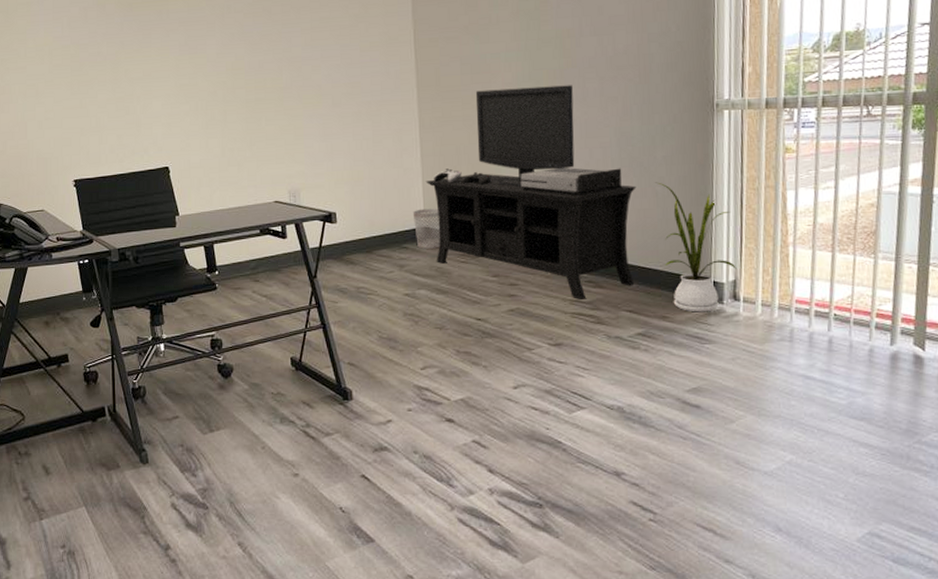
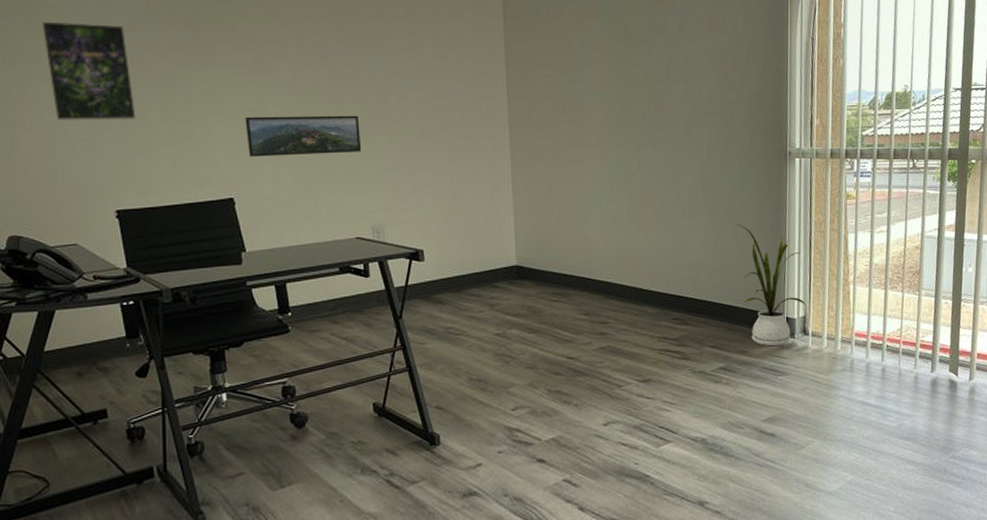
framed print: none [15,16,89,103] -> present [42,21,136,120]
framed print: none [177,86,279,129] -> present [245,115,362,157]
wastebasket: present [412,208,440,249] -> none [504,246,532,288]
media console: present [425,85,637,299] -> none [517,128,719,336]

